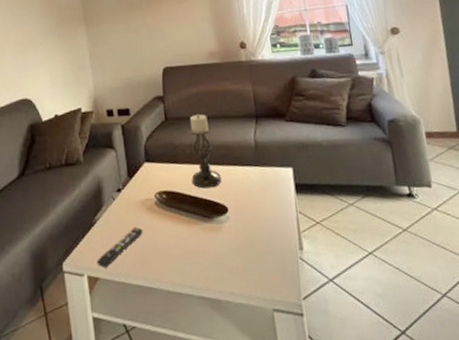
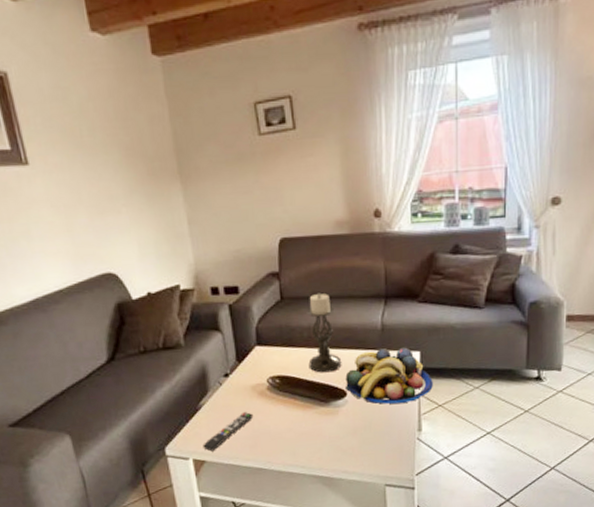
fruit bowl: none [225,163,309,221] -> present [345,347,433,404]

